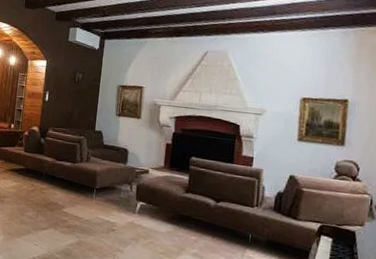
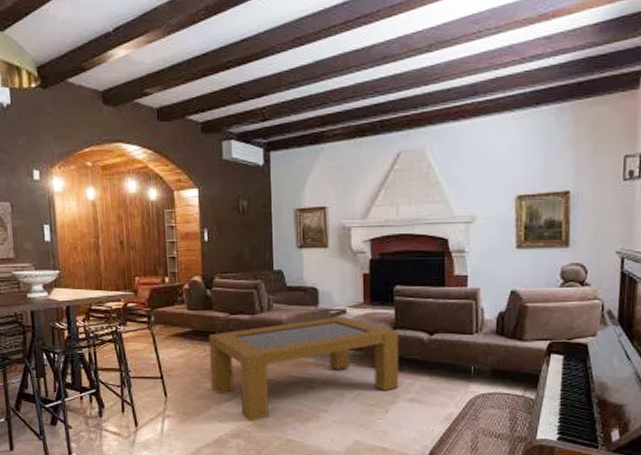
coffee table: none [32,173,190,250] -> present [208,316,399,422]

